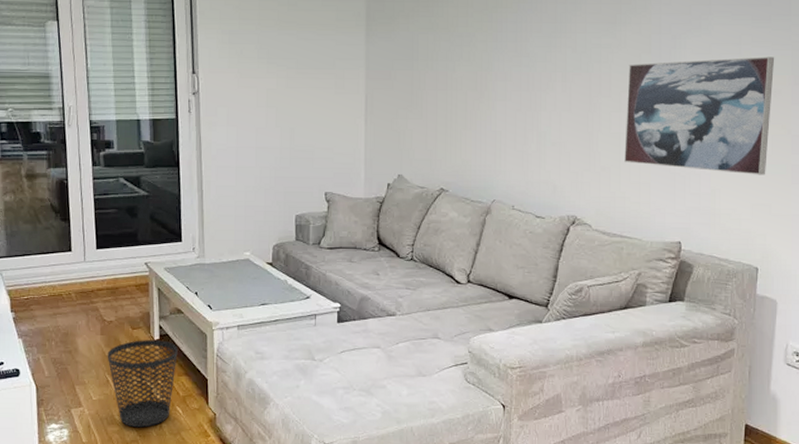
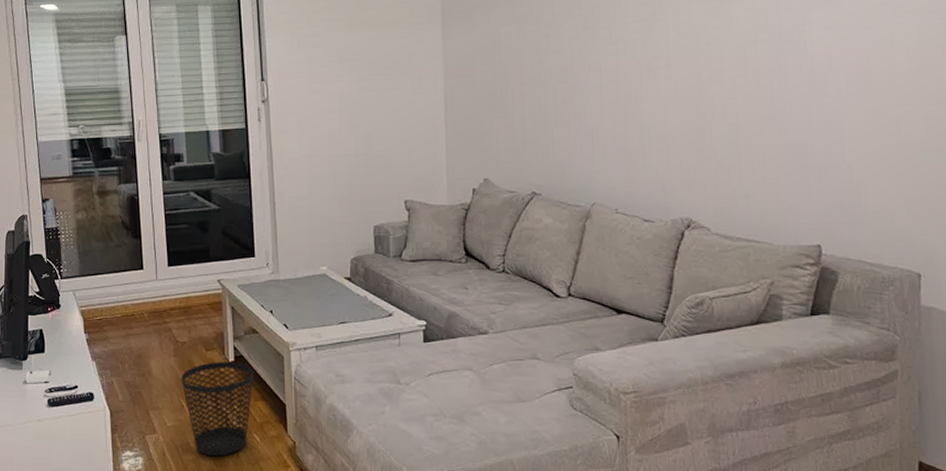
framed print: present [624,56,775,175] -> none [743,28,923,165]

